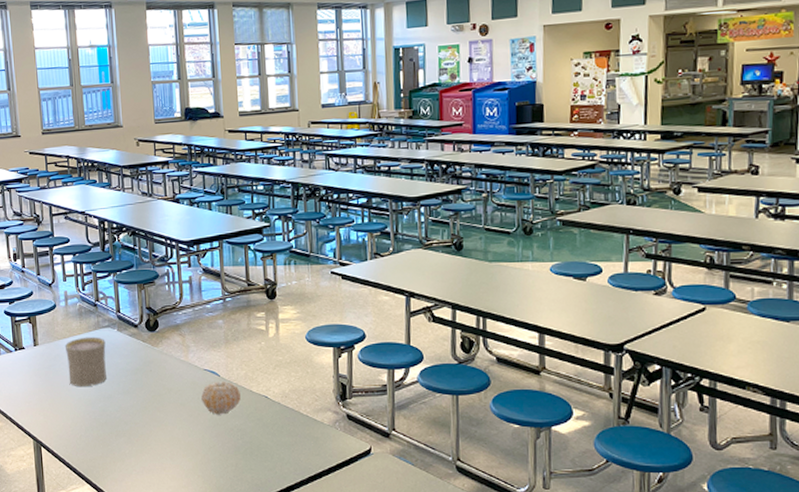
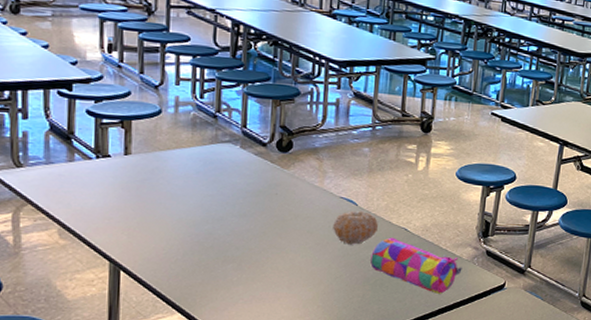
cup: present [64,336,107,387] -> none [167,150,223,207]
pencil case: none [238,406,326,461] -> present [370,237,462,294]

